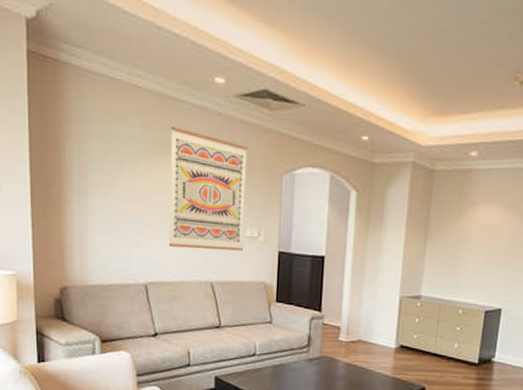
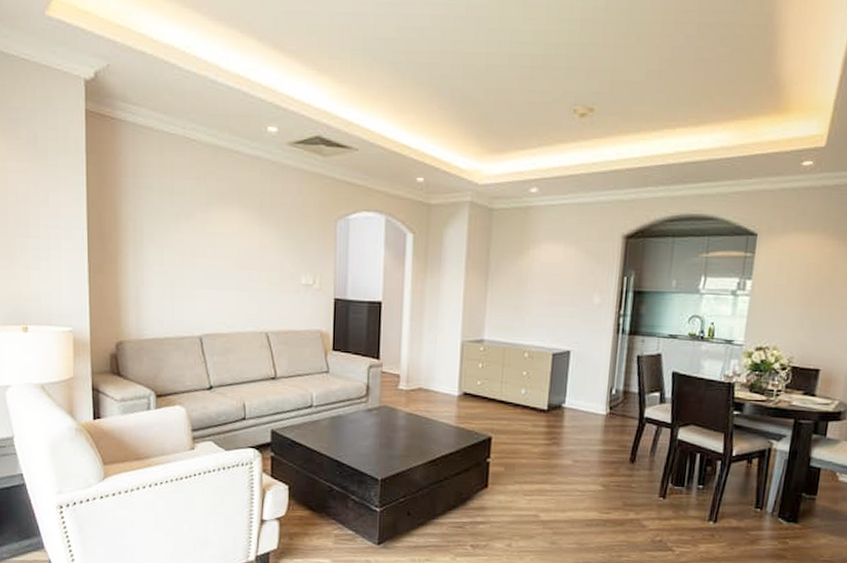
wall art: present [169,125,248,251] -> none [224,176,301,300]

